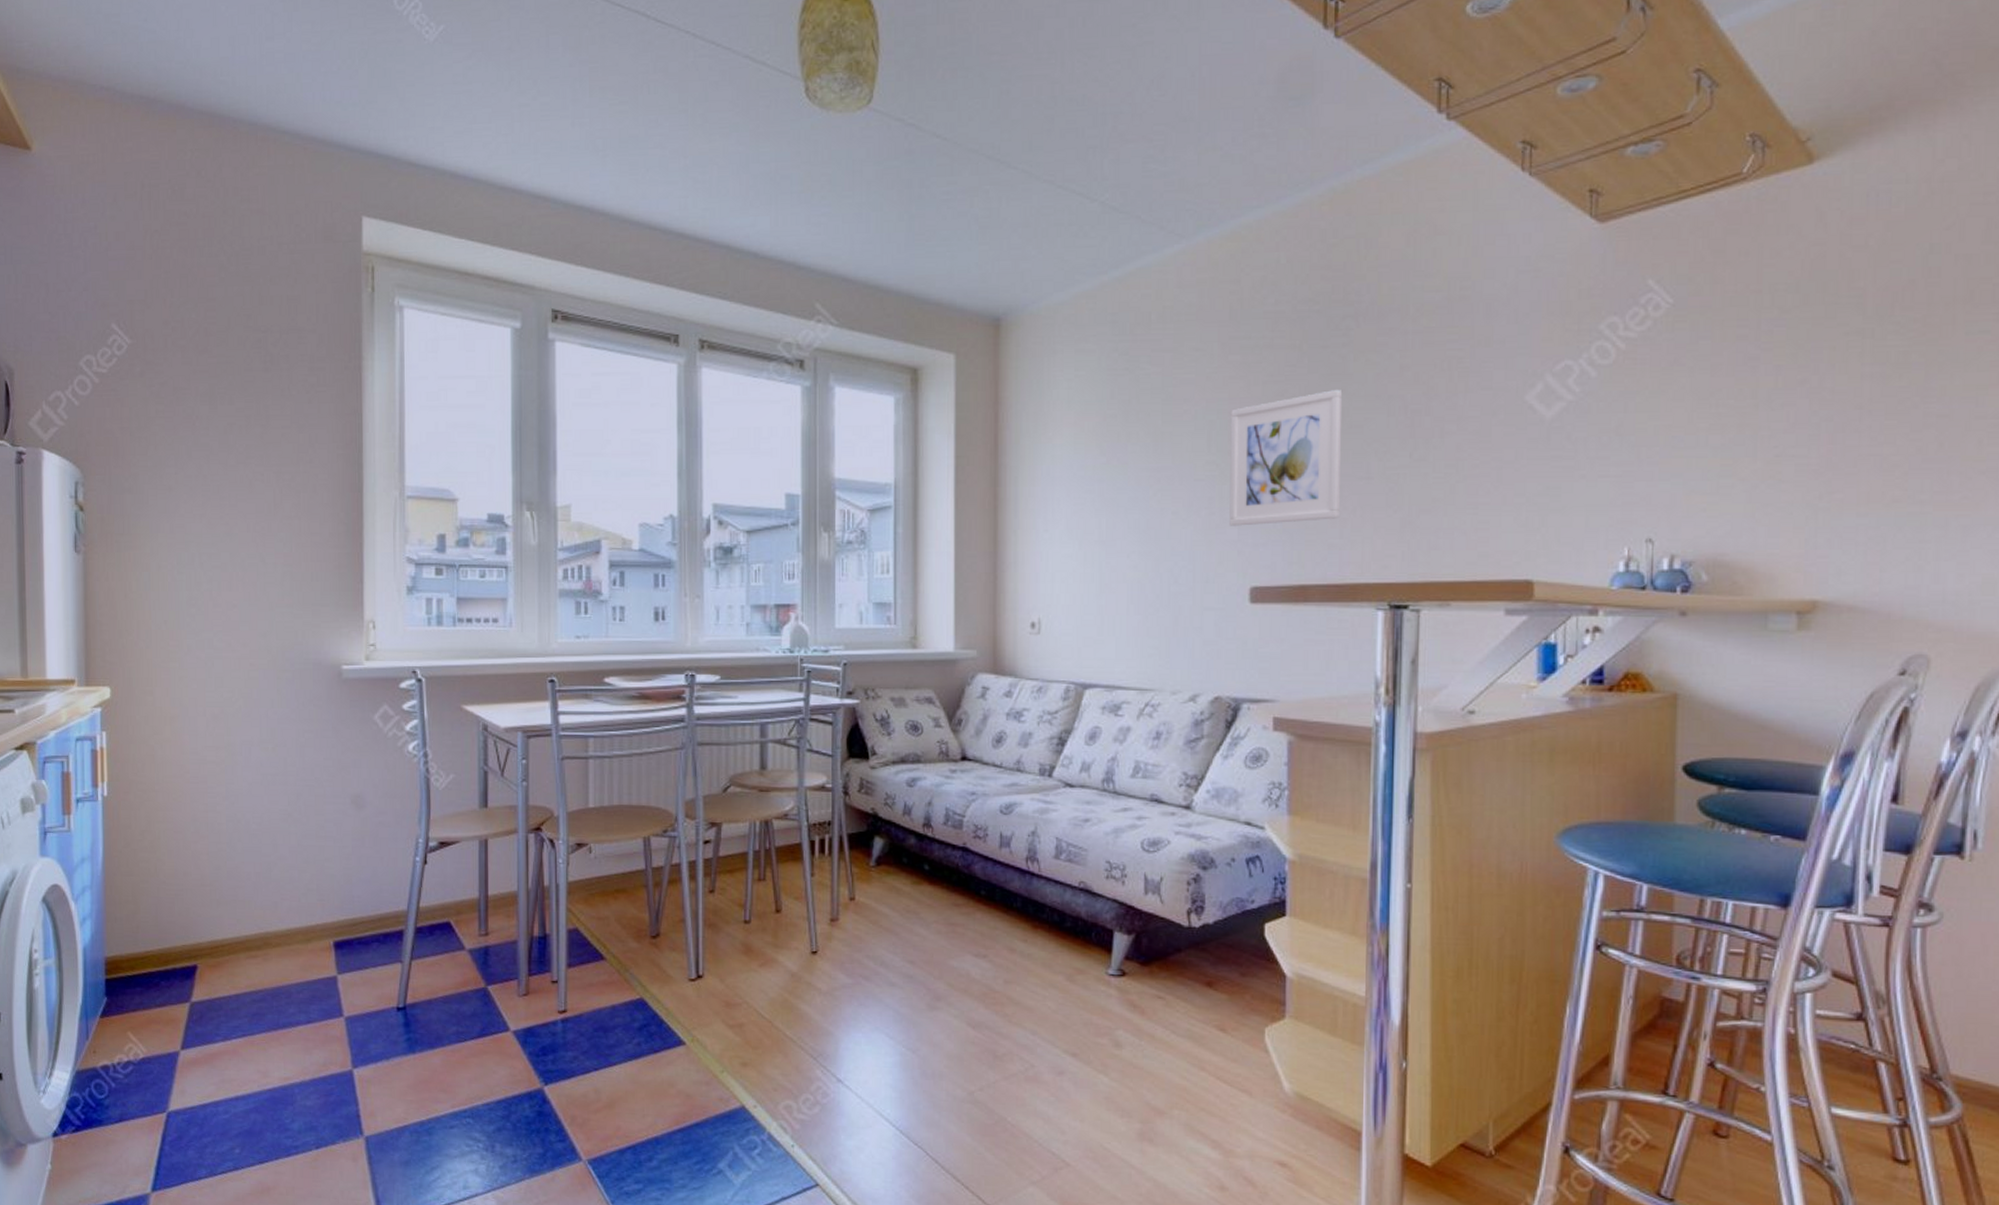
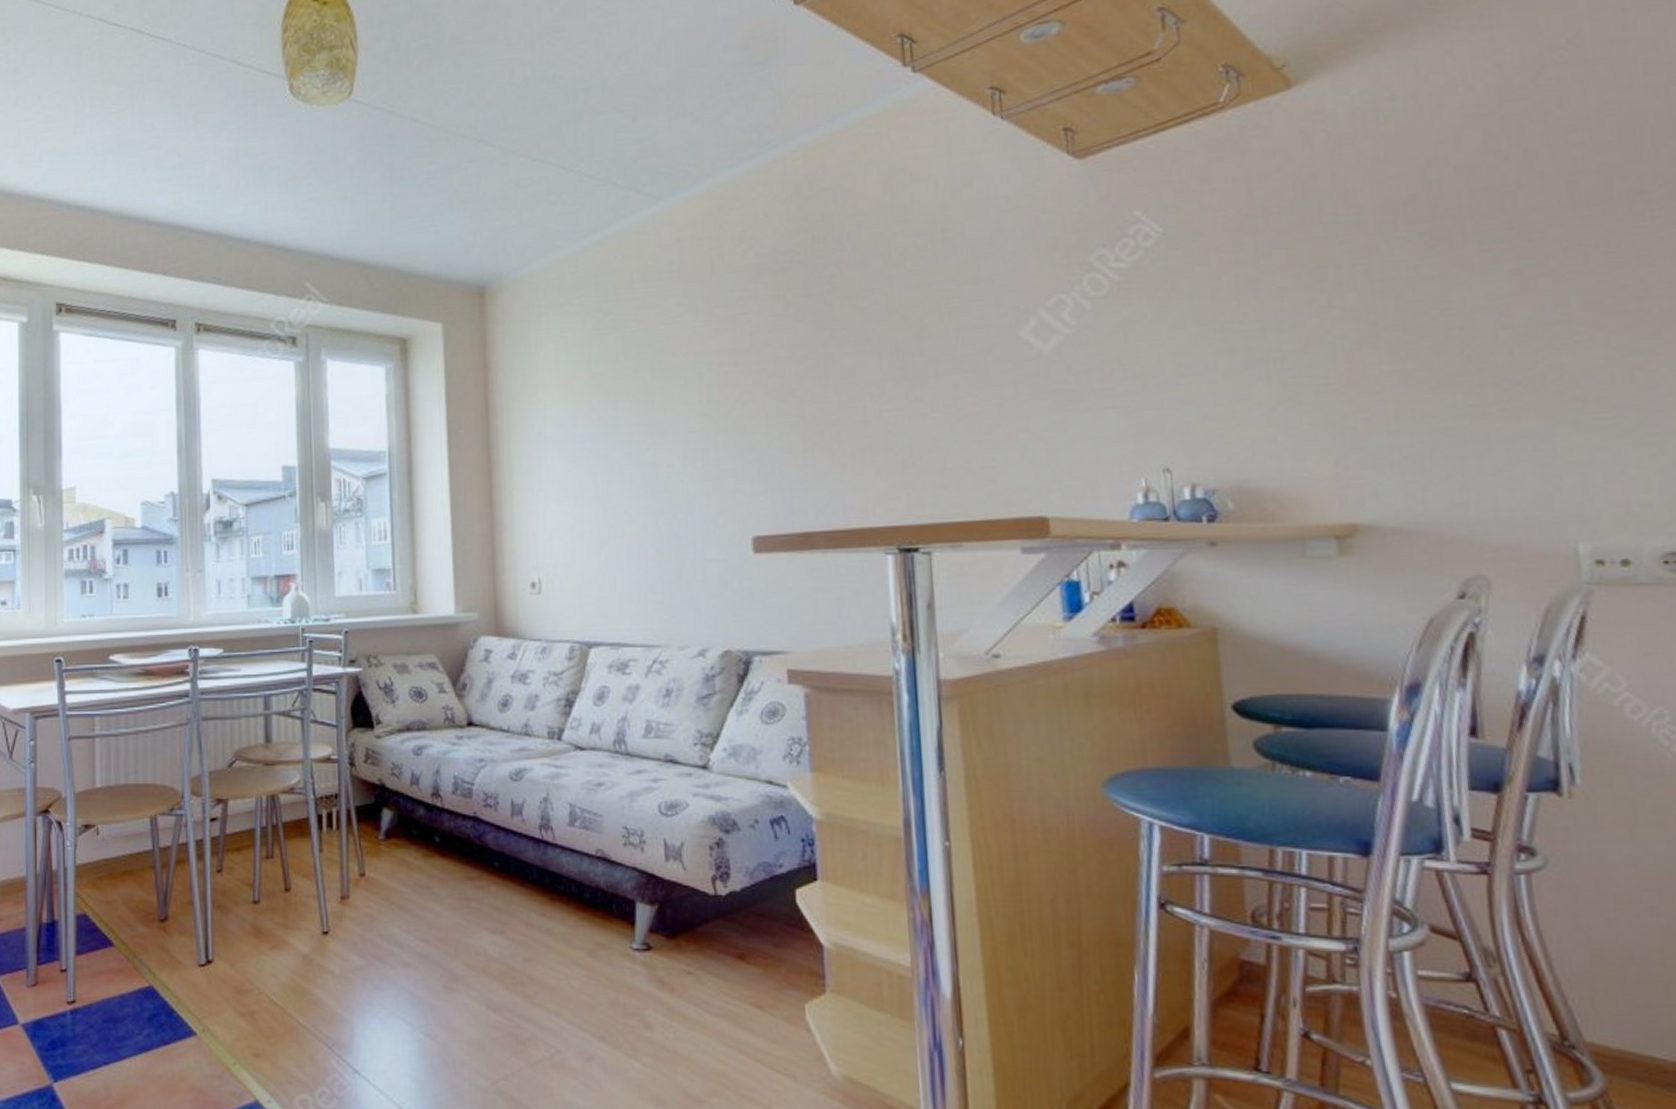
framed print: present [1229,390,1341,526] -> none [719,336,839,477]

